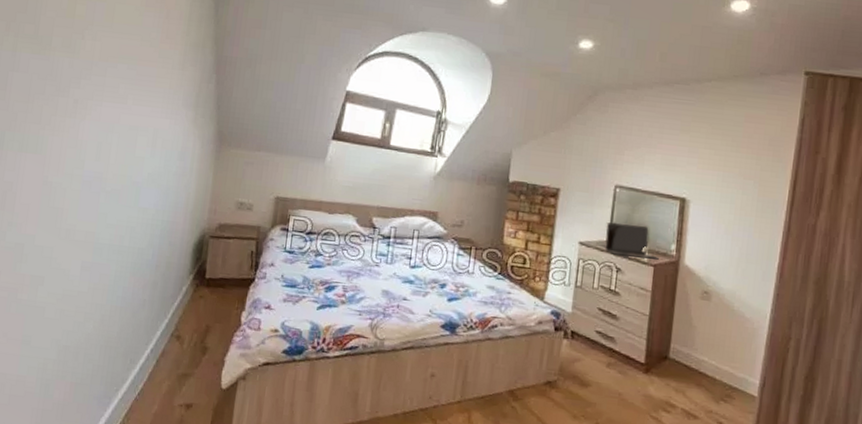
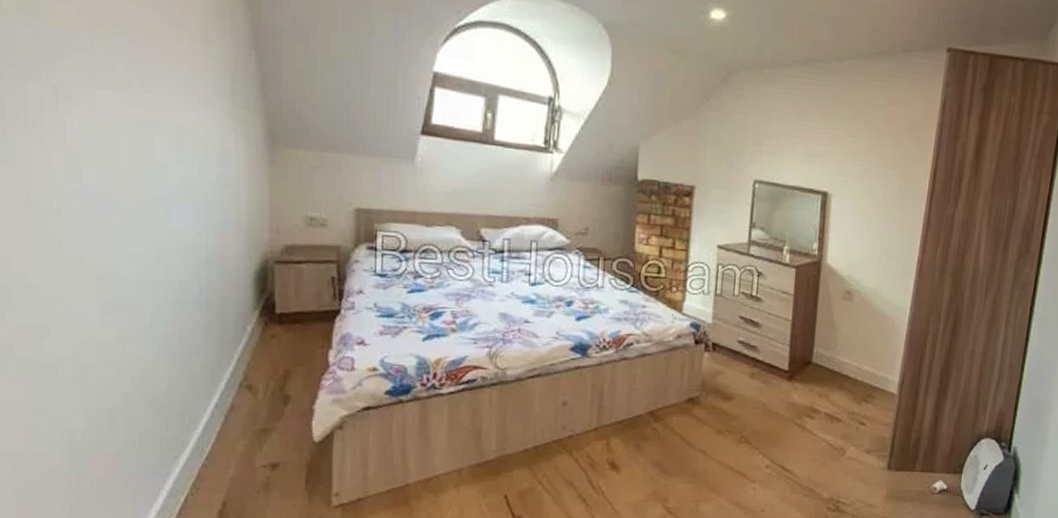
laptop: present [604,222,659,260] -> none [744,222,801,261]

